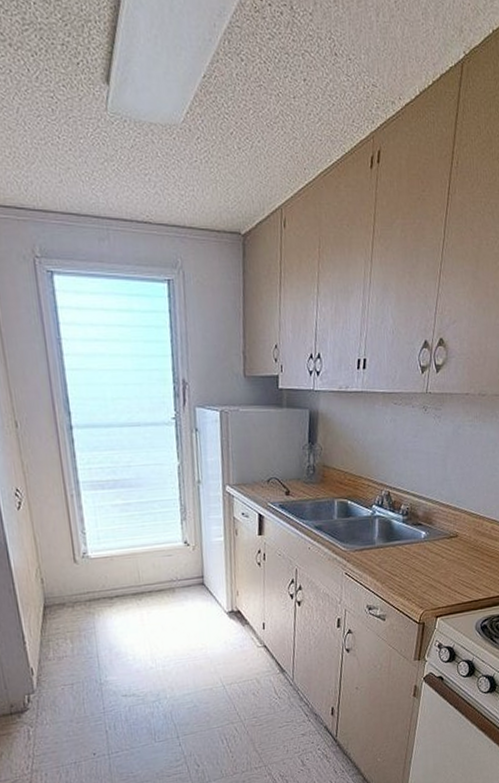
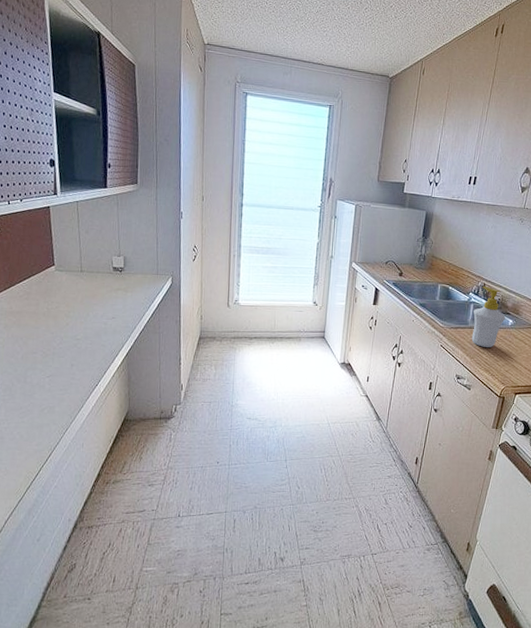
soap bottle: none [379,494,417,568] -> present [471,286,505,347]

